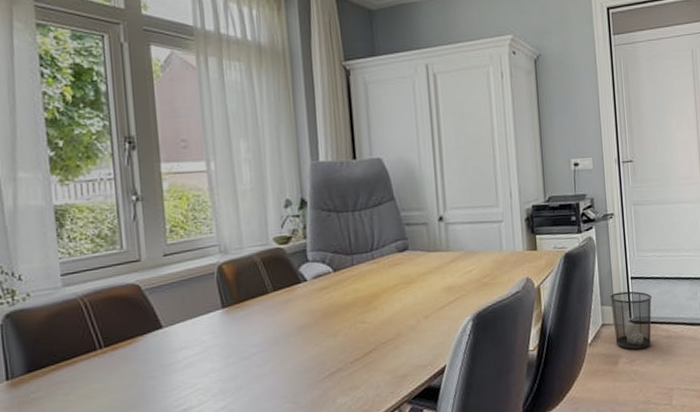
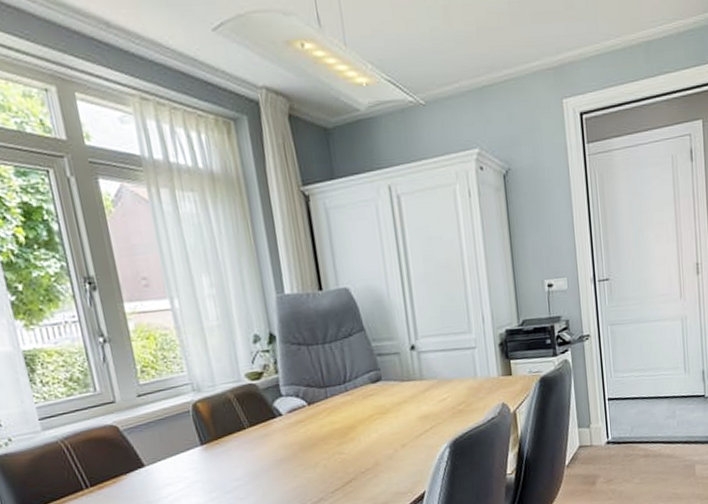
waste bin: present [610,291,652,350] -> none [587,412,630,470]

